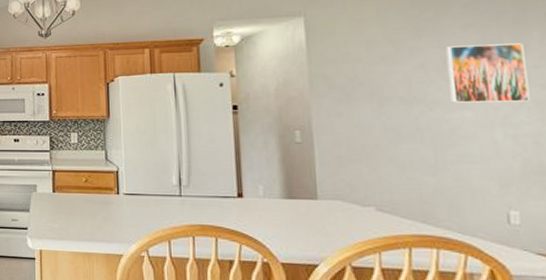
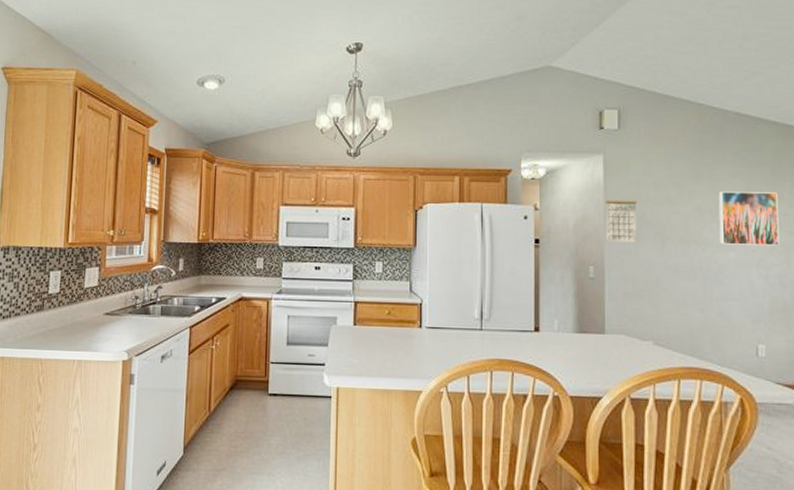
calendar: none [309,61,349,106] -> present [605,199,637,243]

